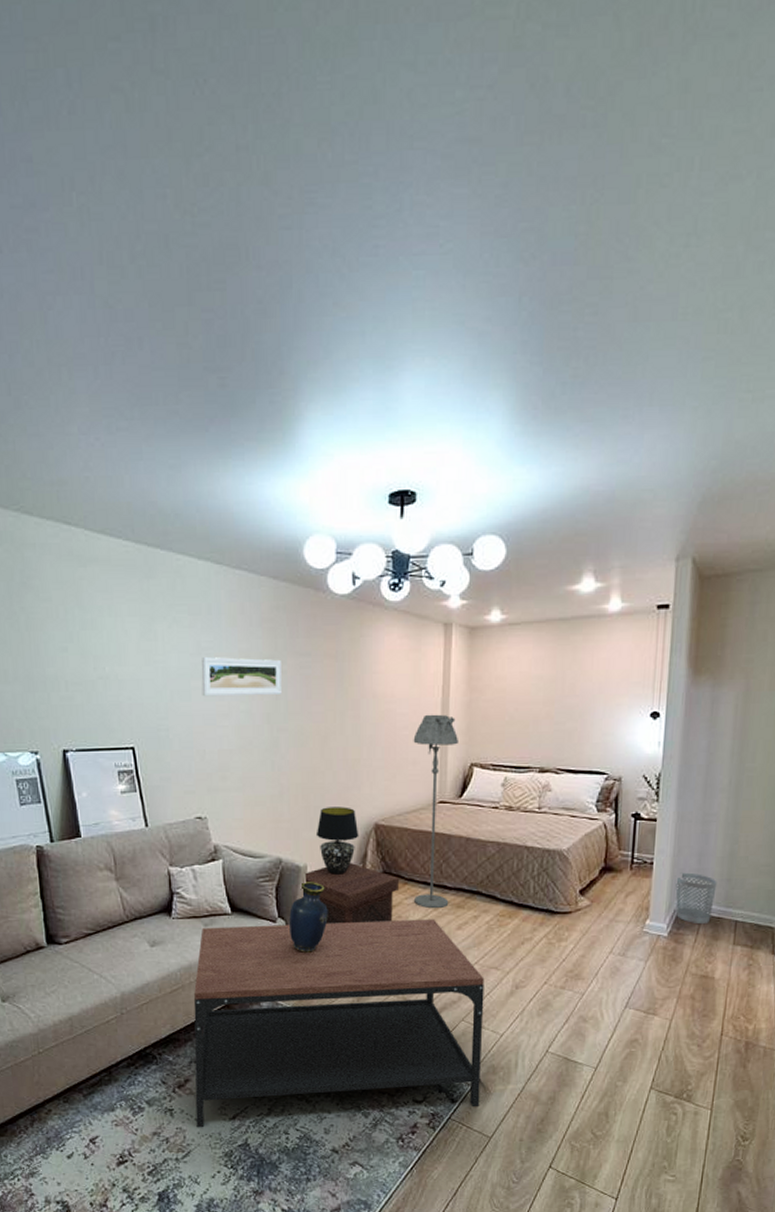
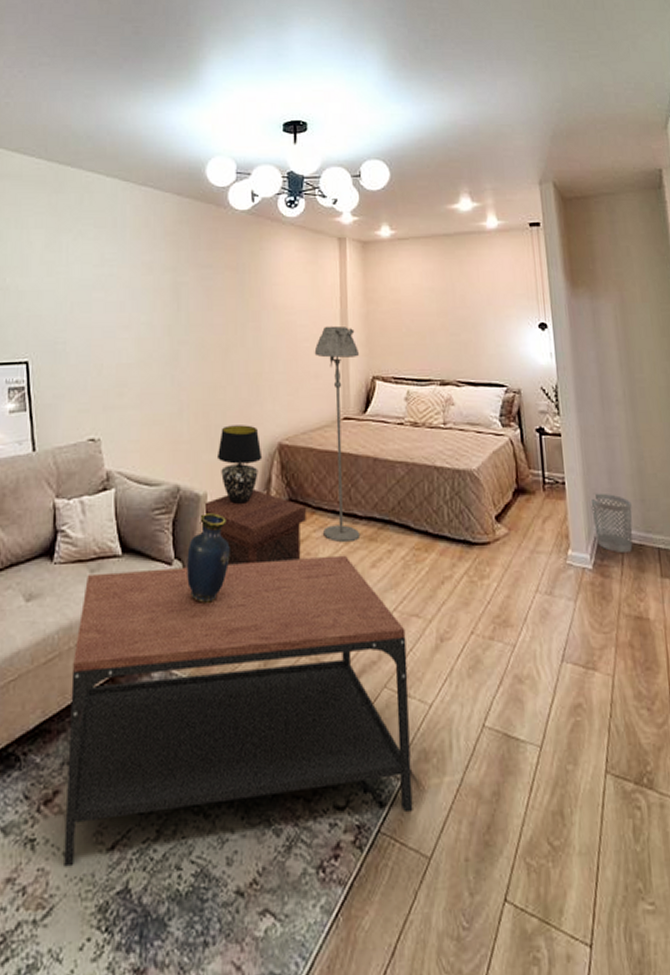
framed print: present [201,657,282,696] -> none [103,269,183,307]

